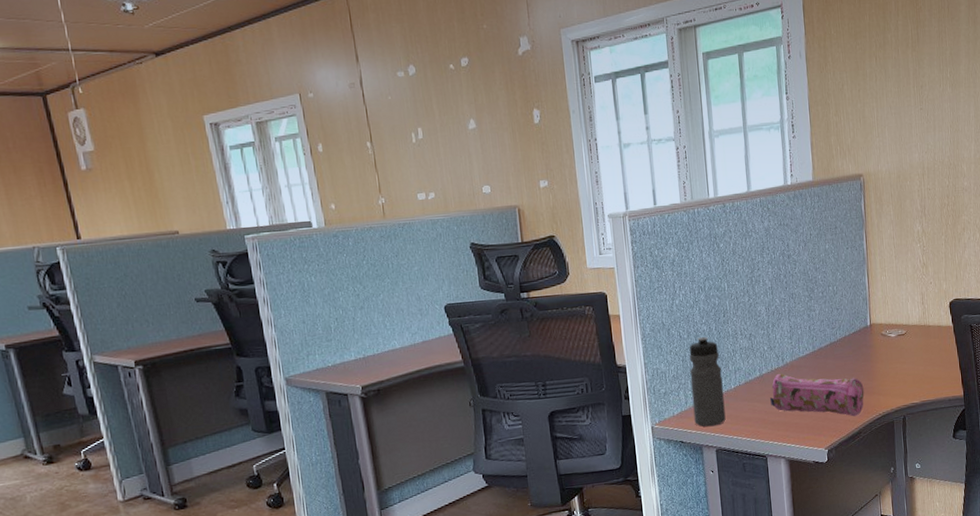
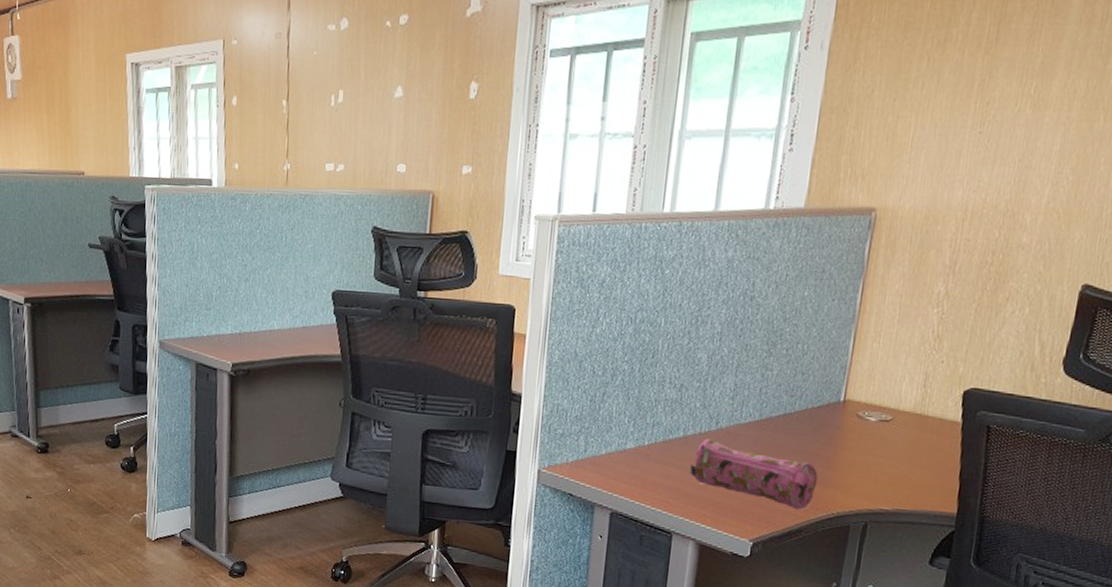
water bottle: present [689,336,726,427] -> none [591,376,638,485]

